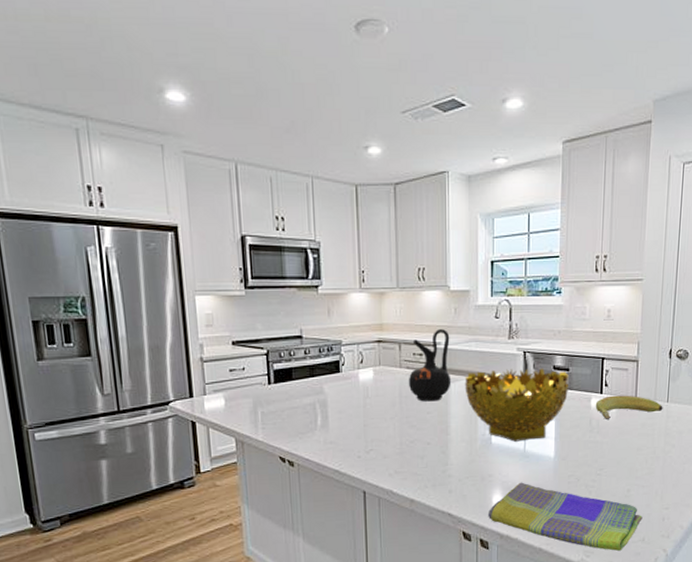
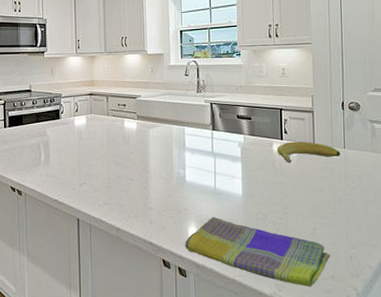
ceramic jug: present [408,328,452,402] -> none [114,84,150,144]
decorative bowl: present [465,368,569,442] -> none [161,117,252,180]

